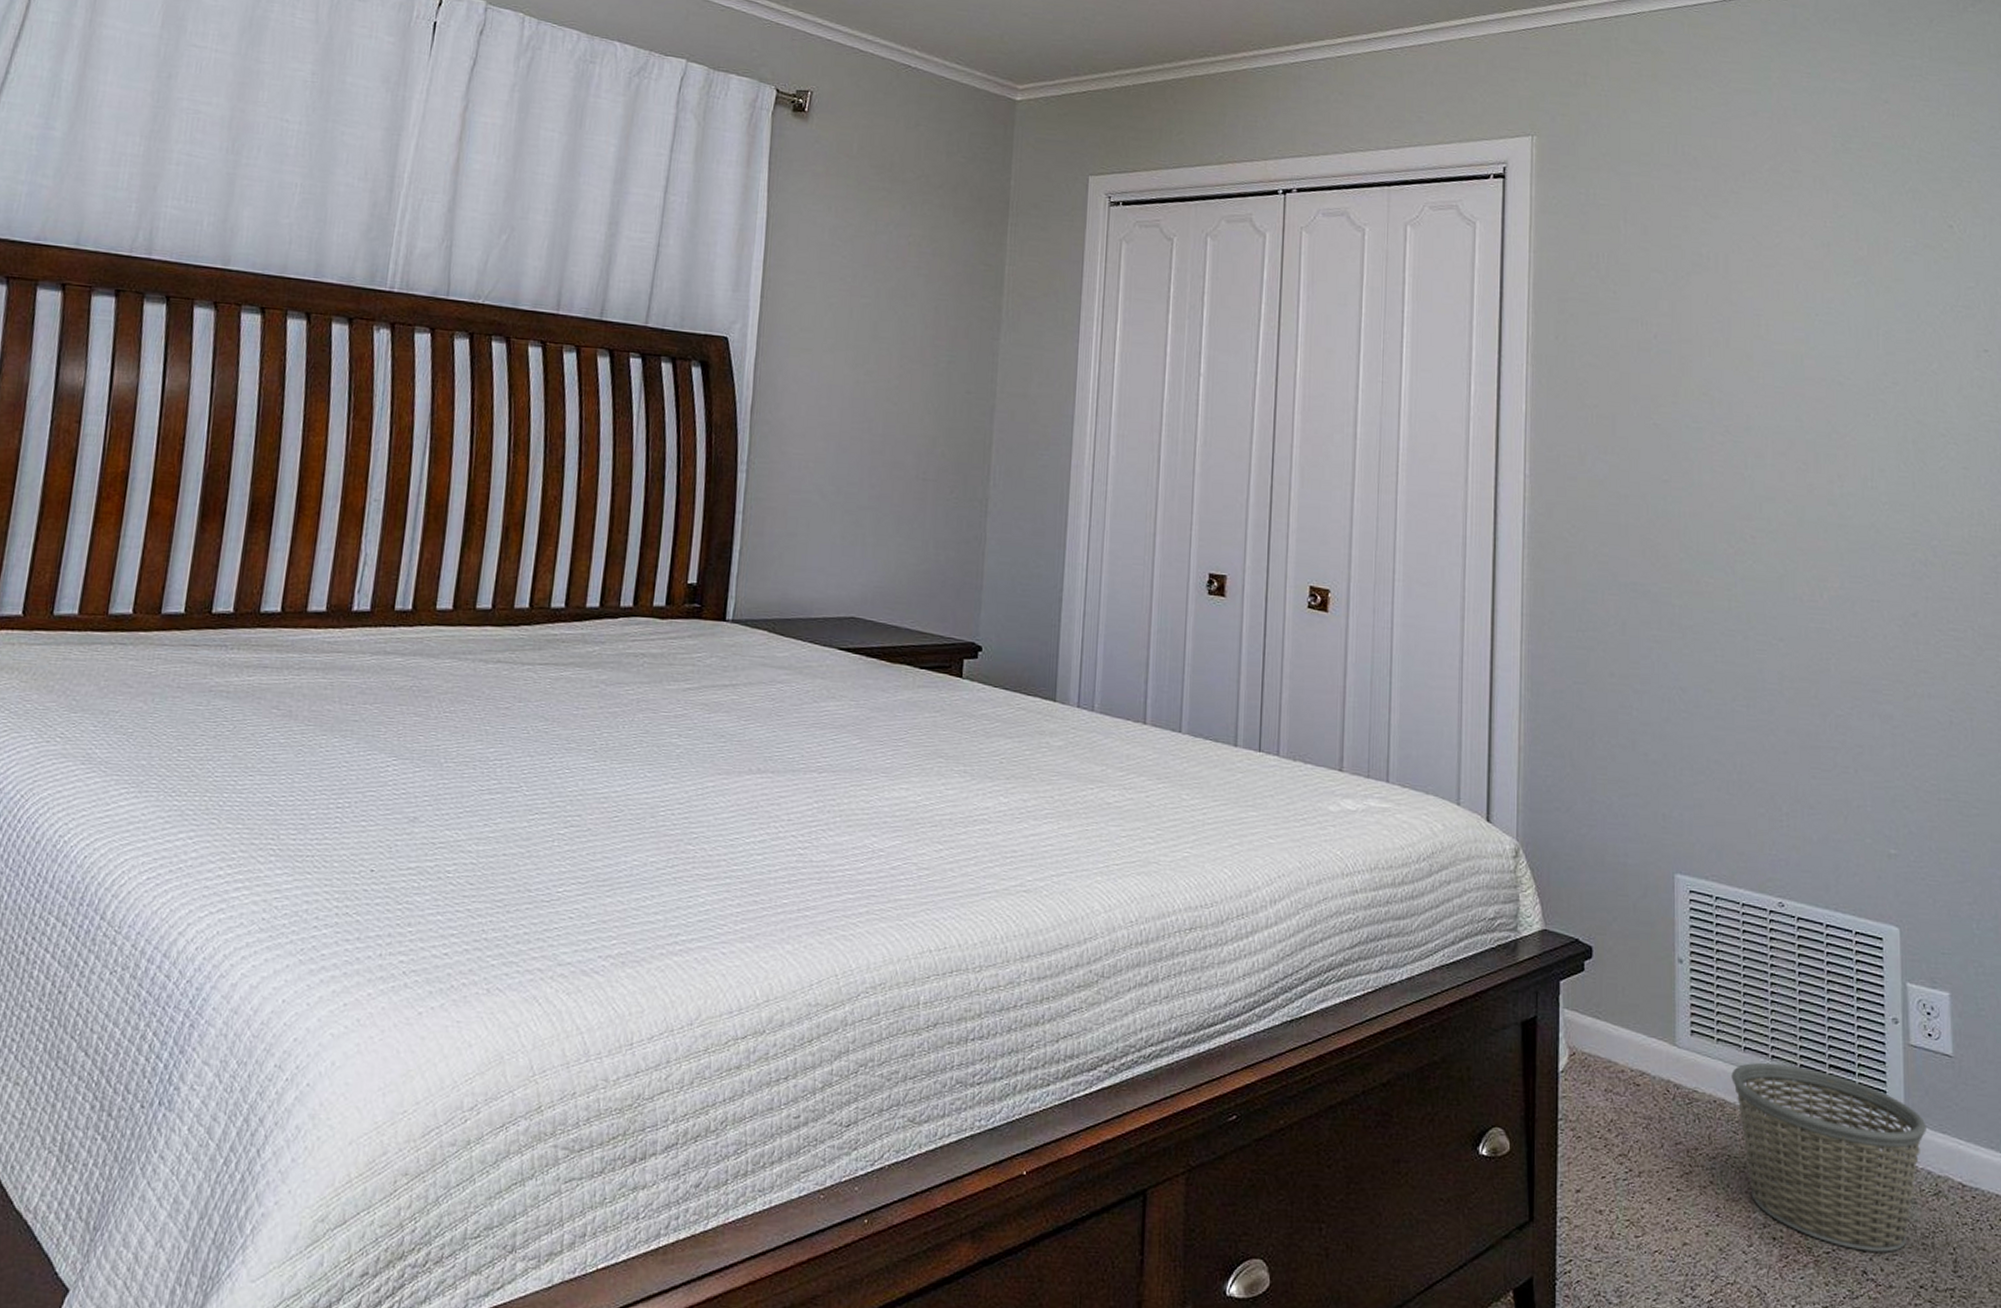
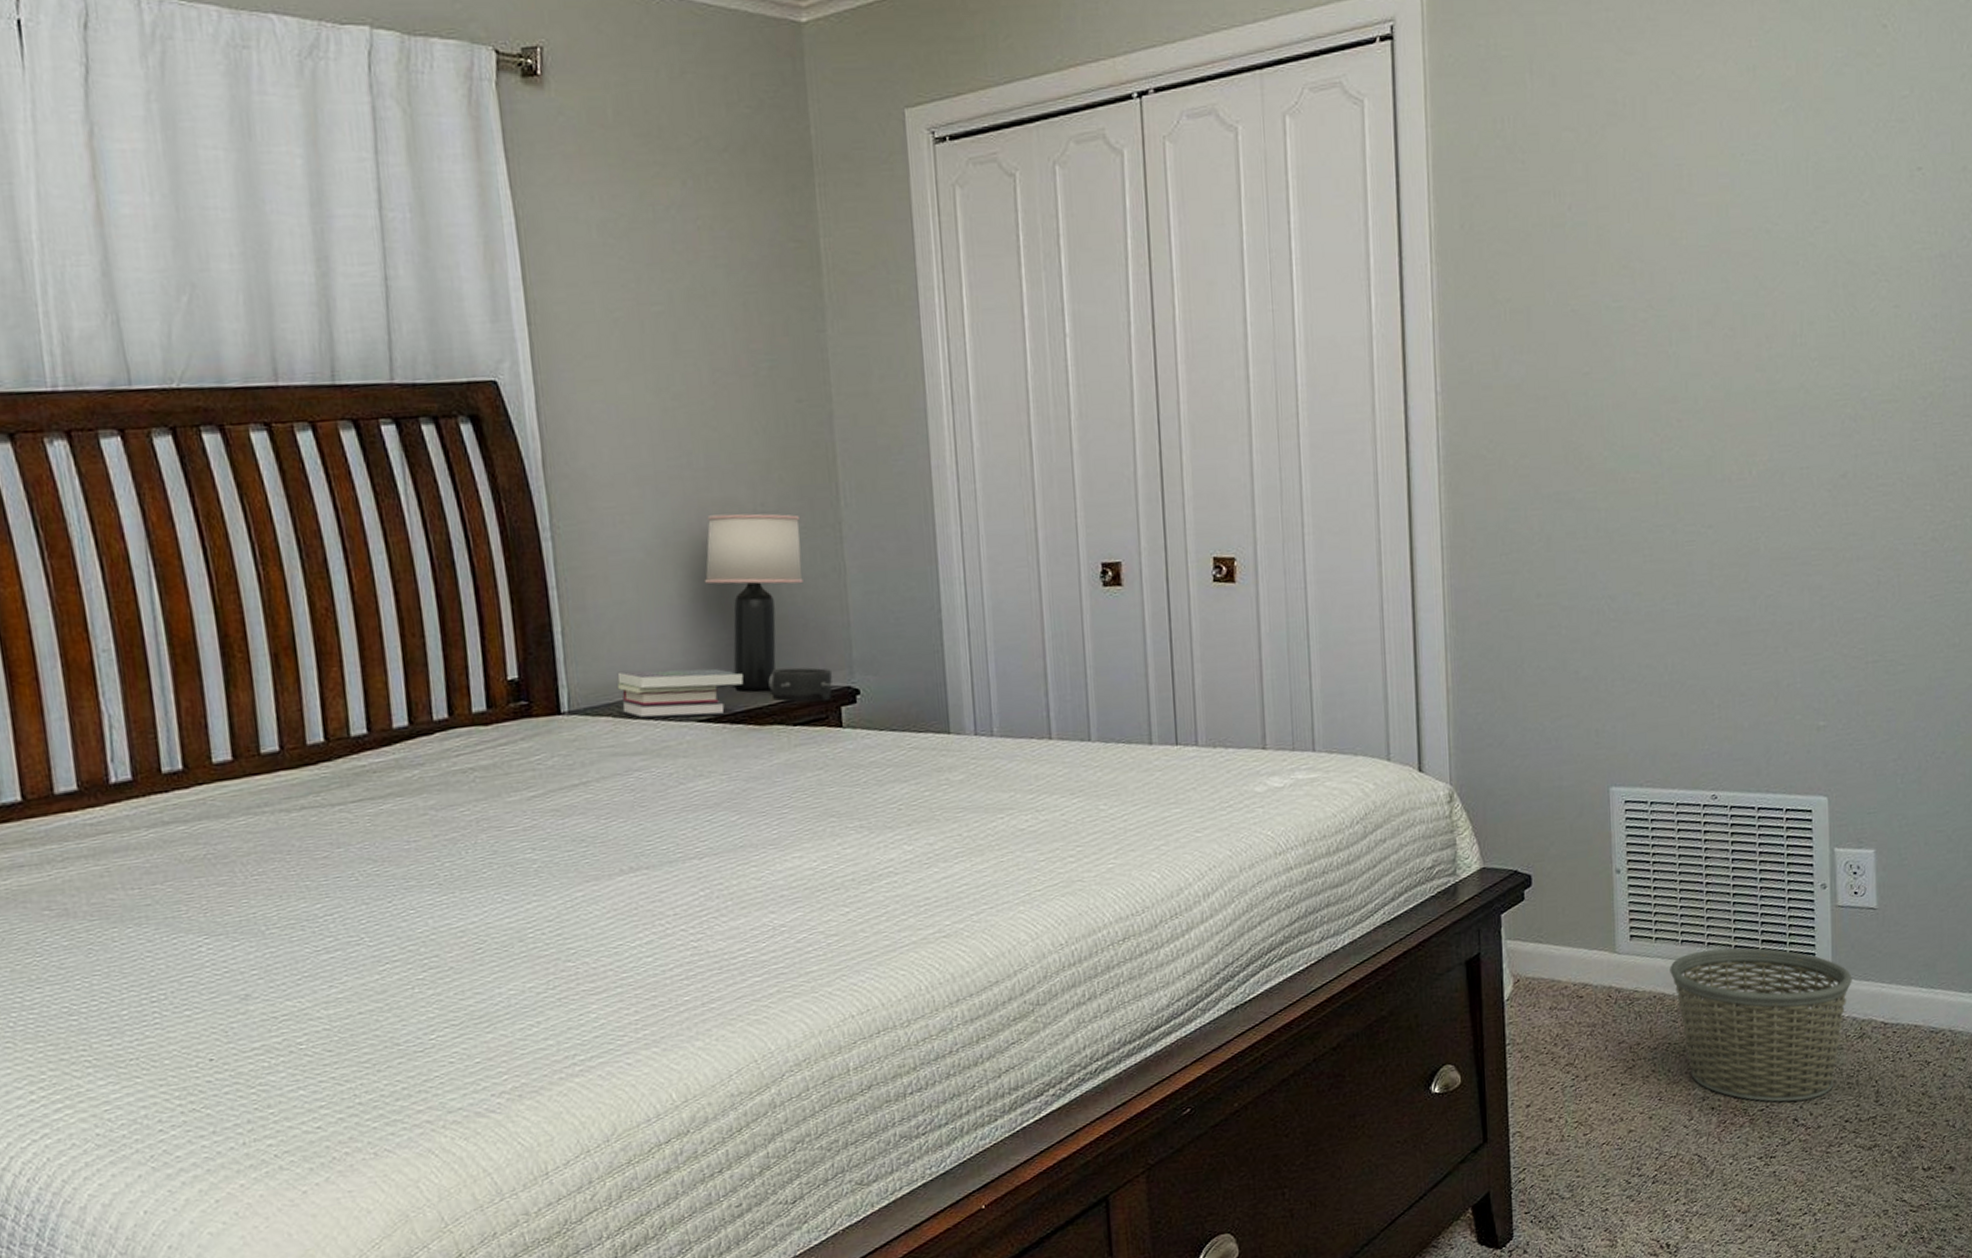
books: none [776,593,884,648] -> present [616,668,744,719]
table lamp: none [865,474,954,634] -> present [704,513,803,693]
alarm clock: none [904,616,961,652] -> present [768,667,833,703]

